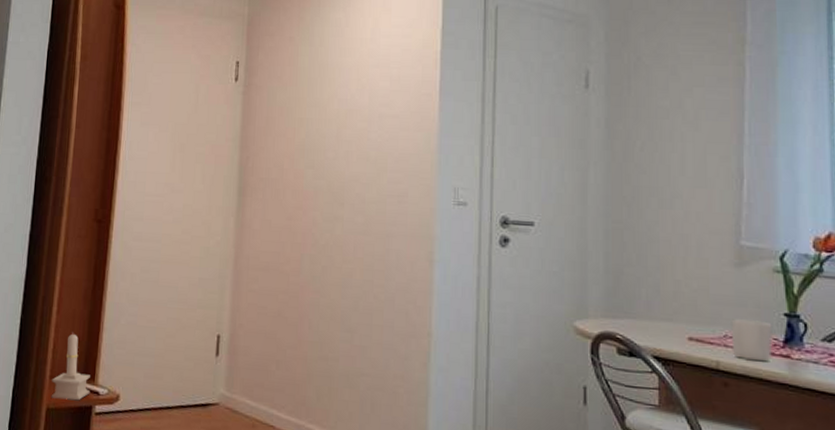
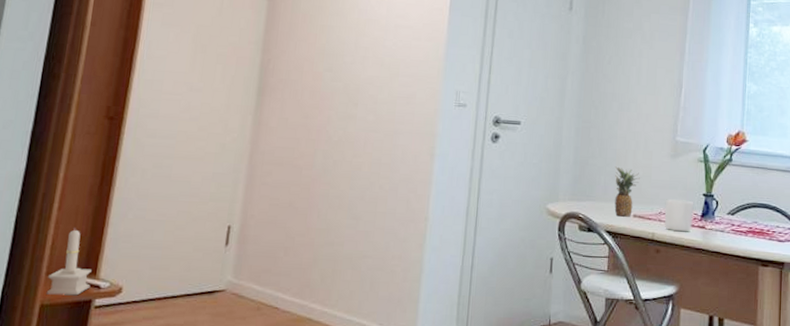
fruit: none [659,277,694,340] -> present [614,166,640,217]

